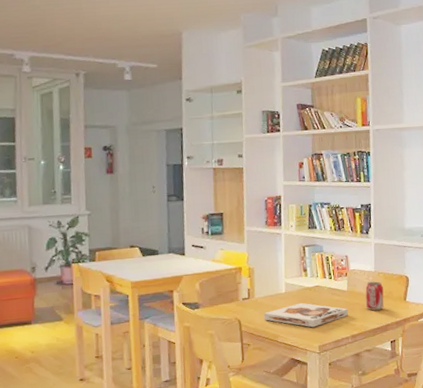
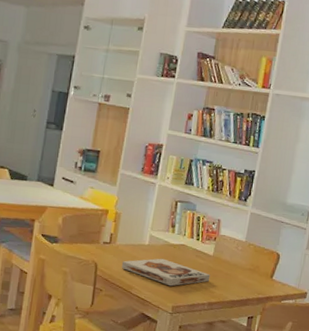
beverage can: present [365,281,384,311] -> none [229,251,251,283]

